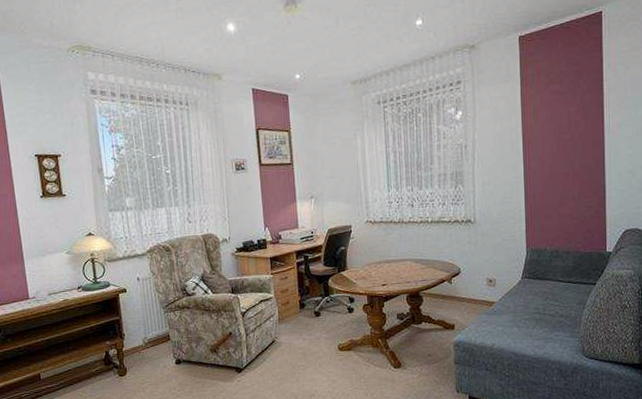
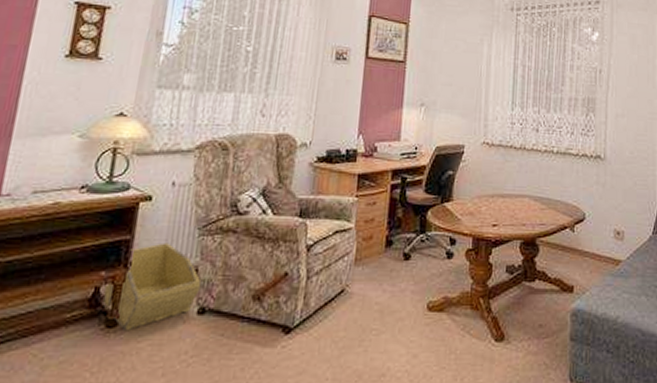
storage bin: none [111,319,174,378] -> present [103,243,202,332]

